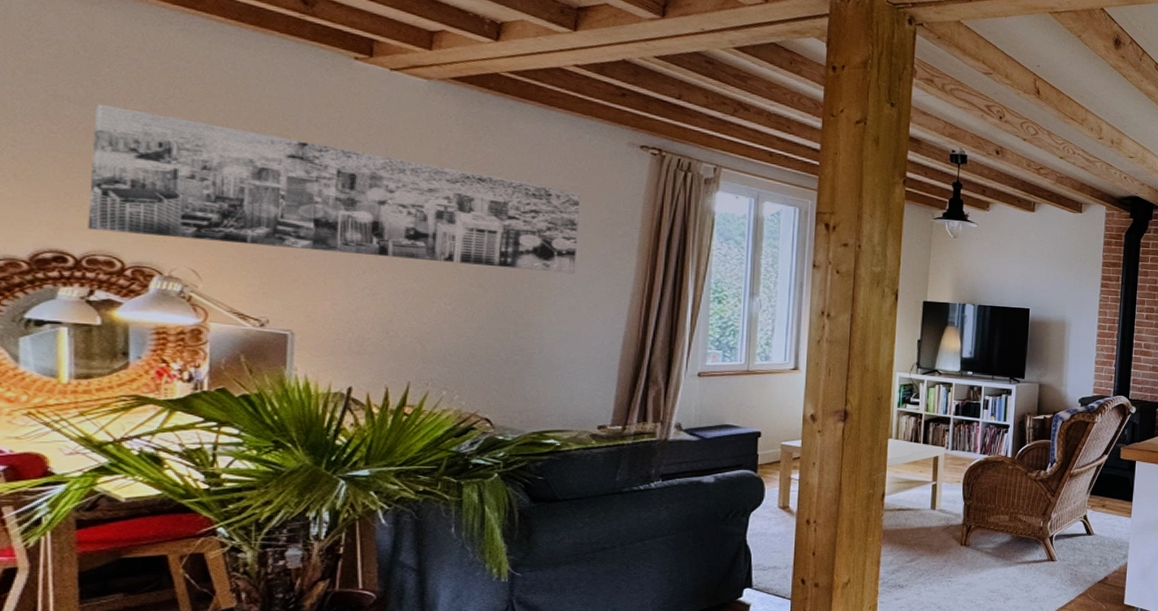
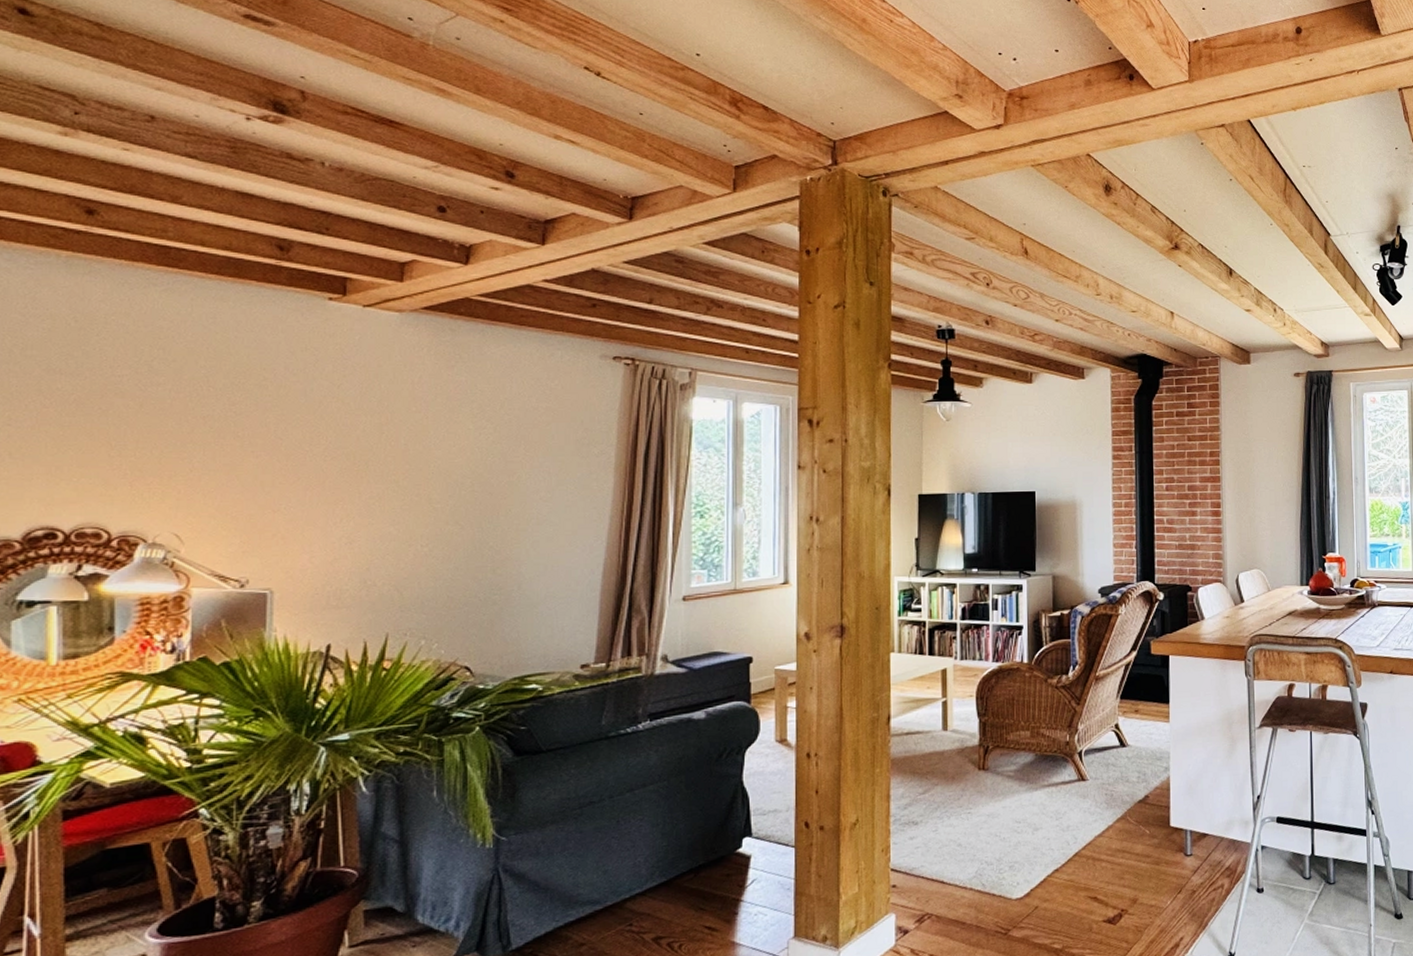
wall art: present [88,103,581,274] -> none [77,373,555,503]

